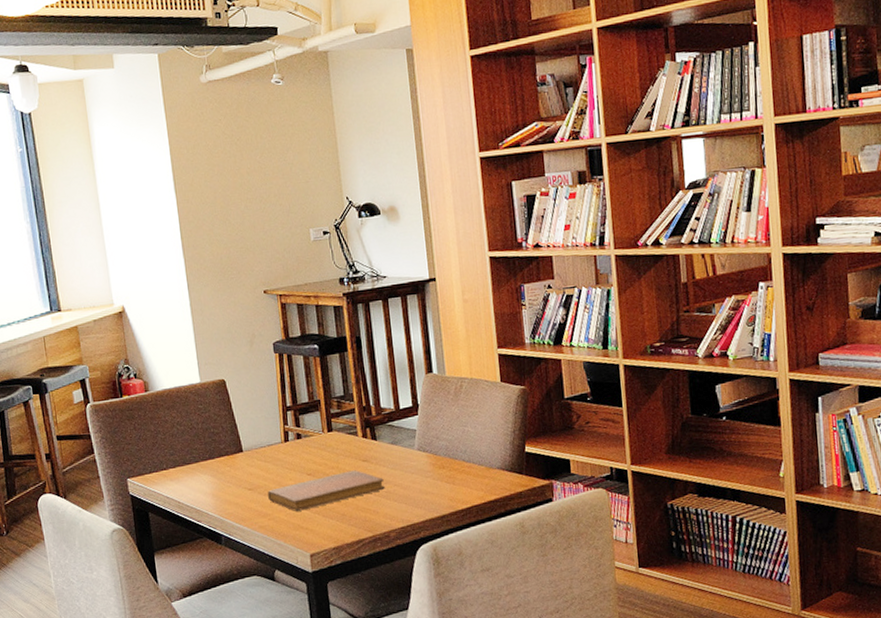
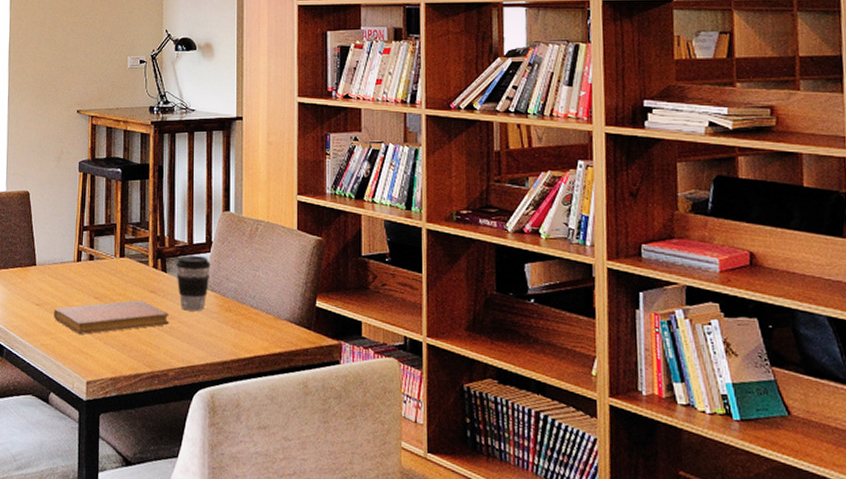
coffee cup: none [385,420,420,474] -> present [176,256,211,312]

